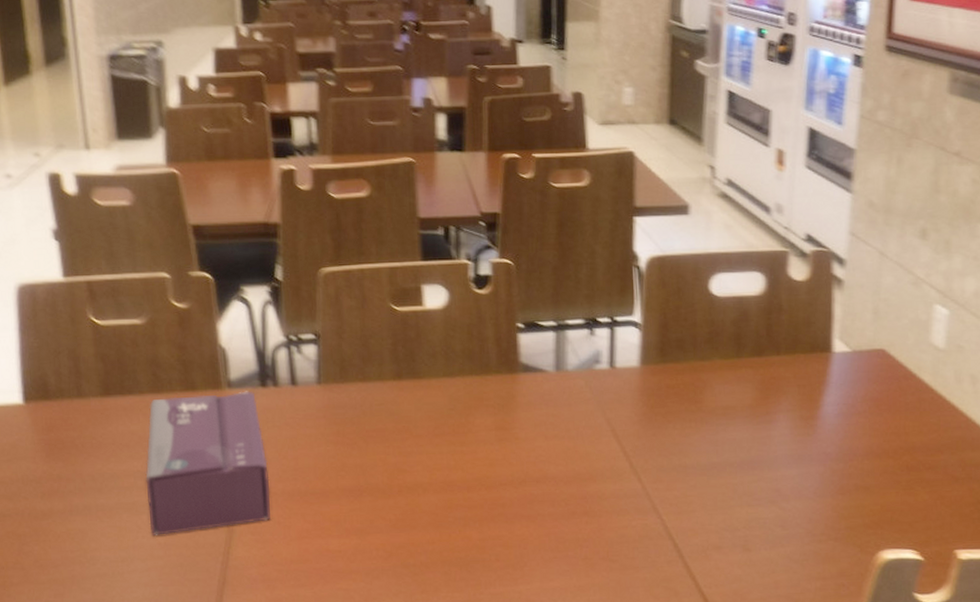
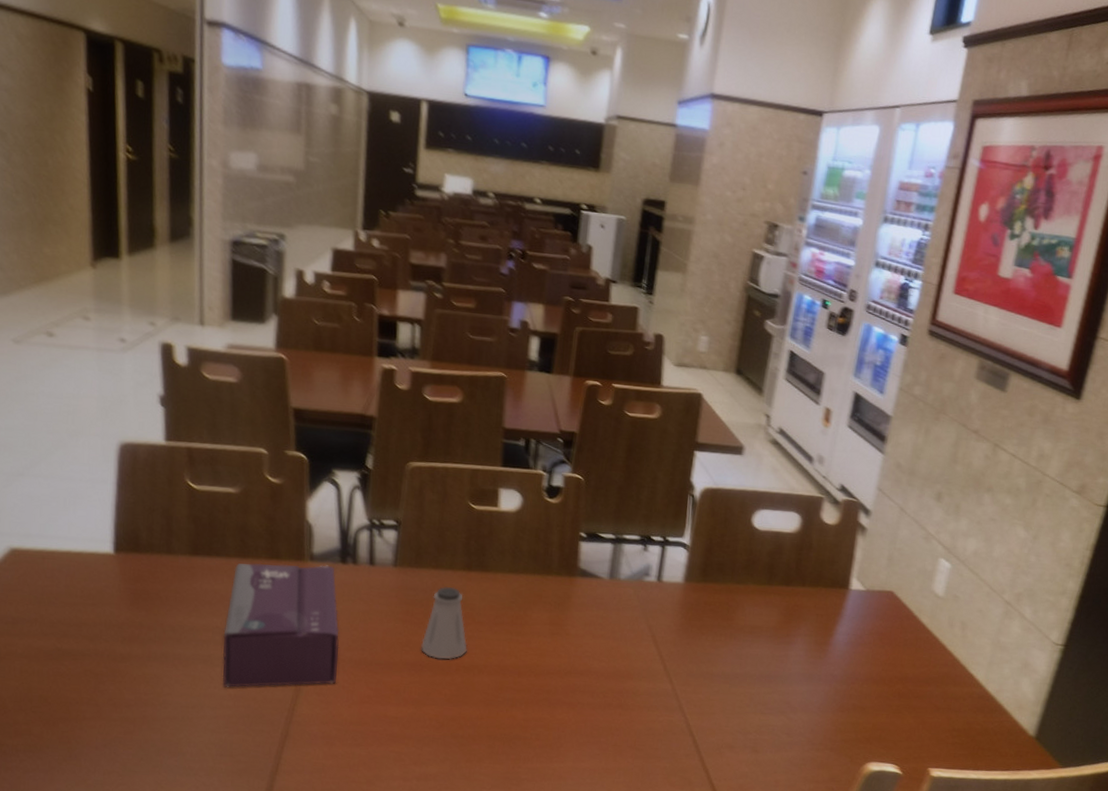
saltshaker: none [357,399,408,481] -> present [421,586,467,660]

